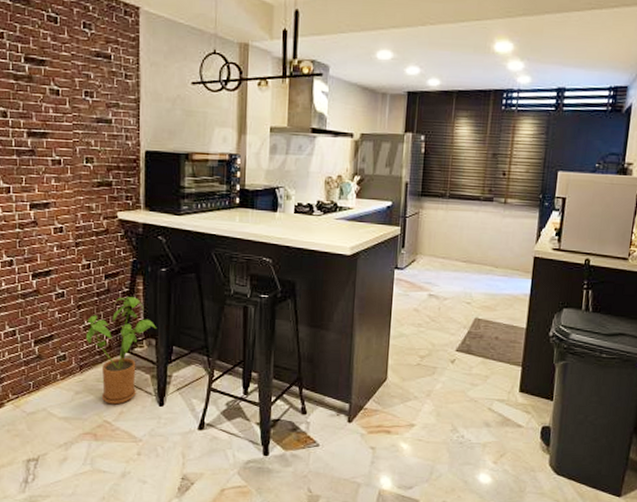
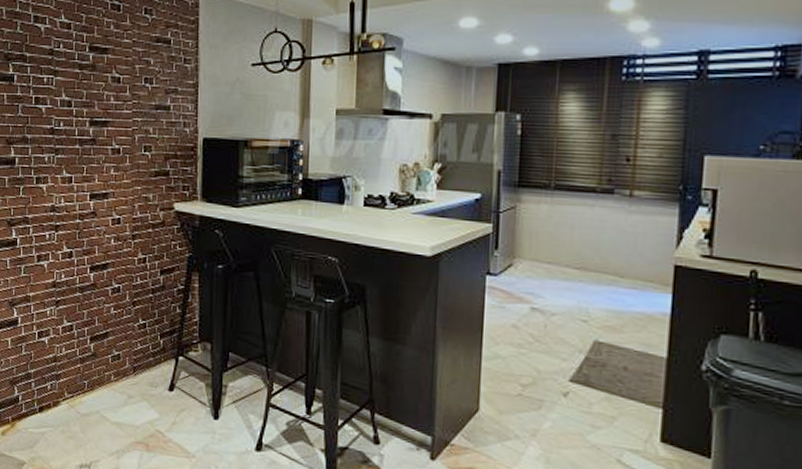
house plant: present [86,297,157,405] -> none [141,295,213,414]

